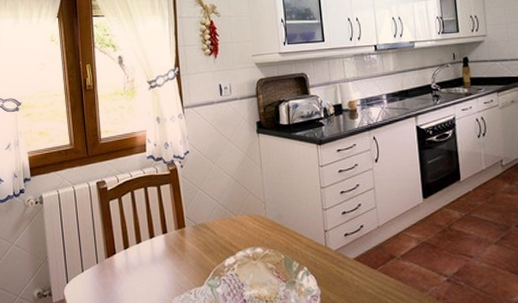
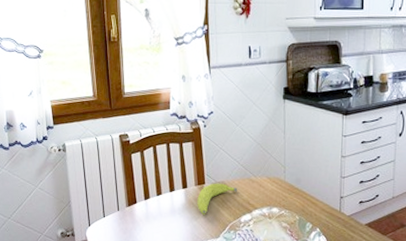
fruit: none [178,225,219,261] -> present [197,183,238,215]

